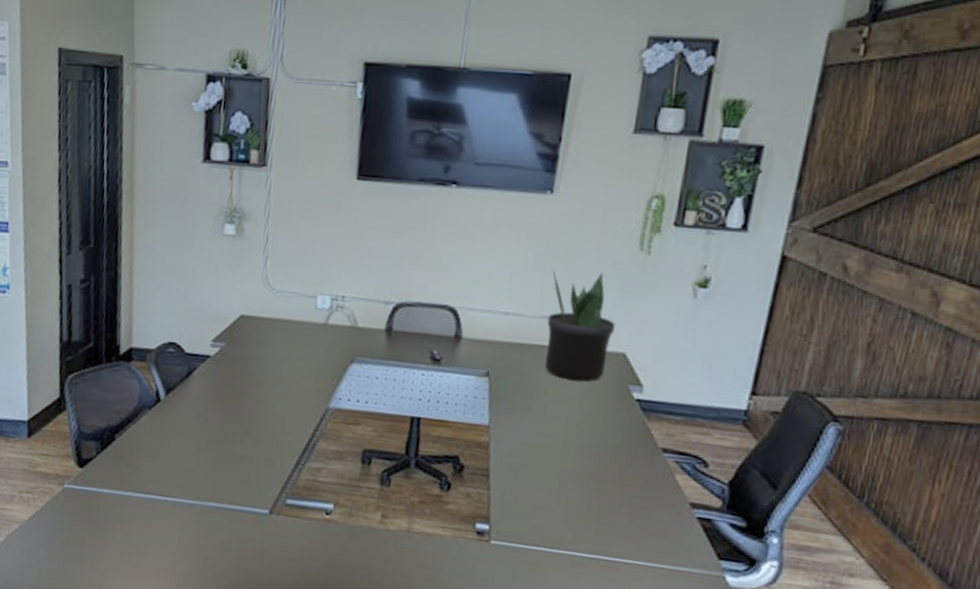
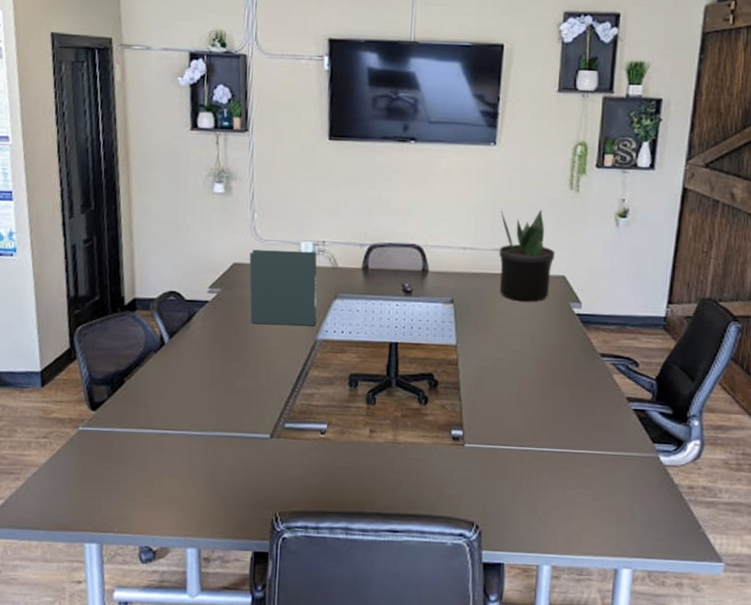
binder: none [256,301,335,392] -> present [249,250,317,326]

